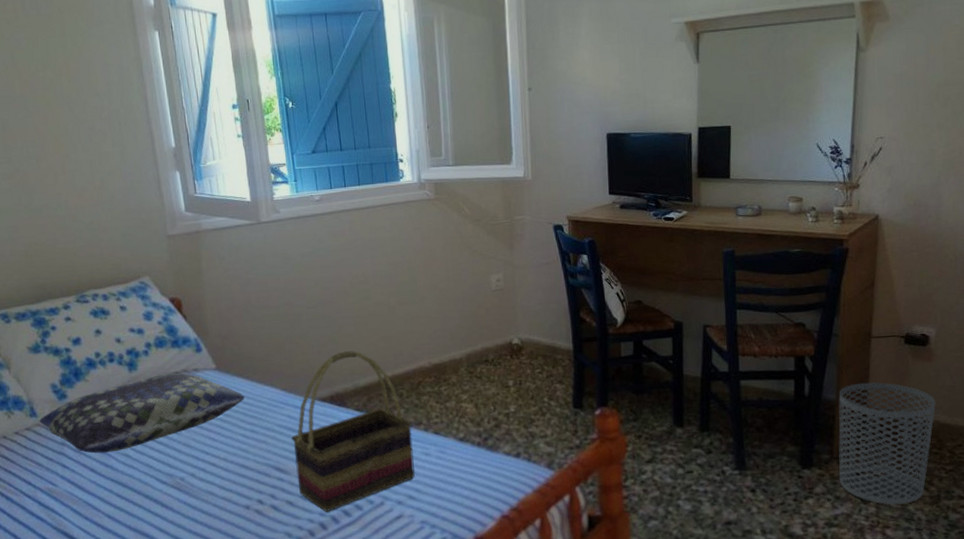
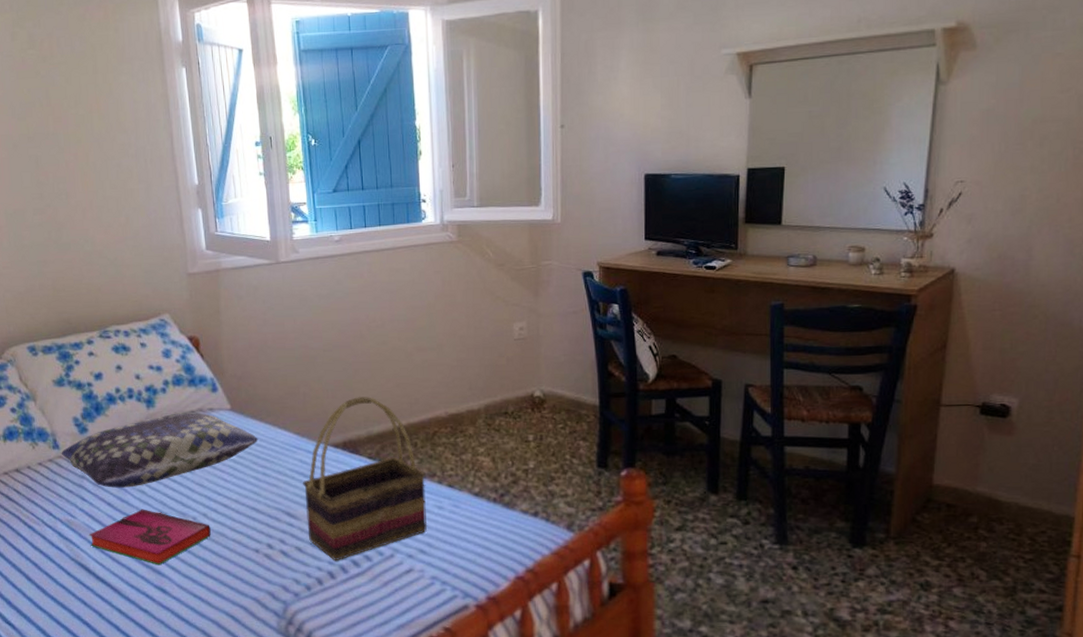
hardback book: none [71,472,200,528] -> present [88,509,211,565]
waste bin: present [838,382,936,505] -> none [896,455,1015,594]

